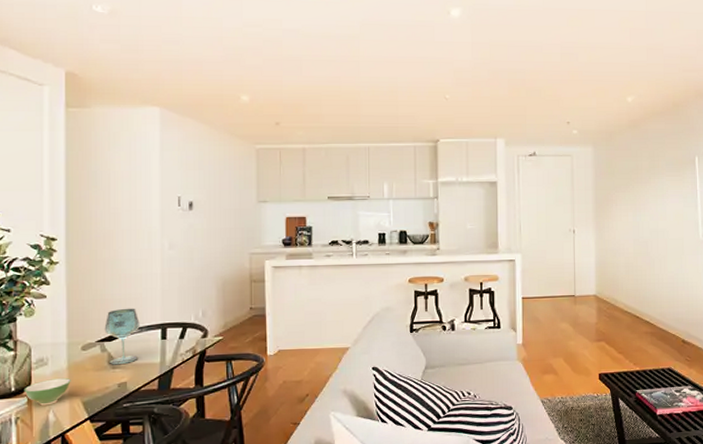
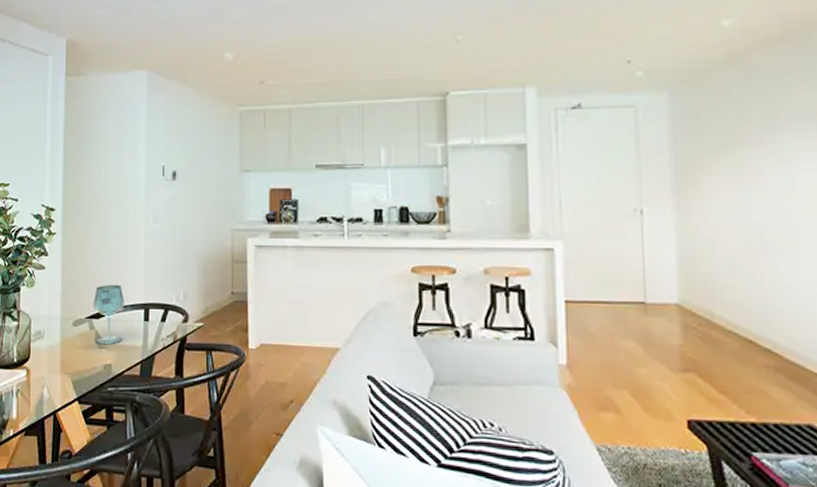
bowl: present [24,377,71,406] -> none [24,352,63,381]

